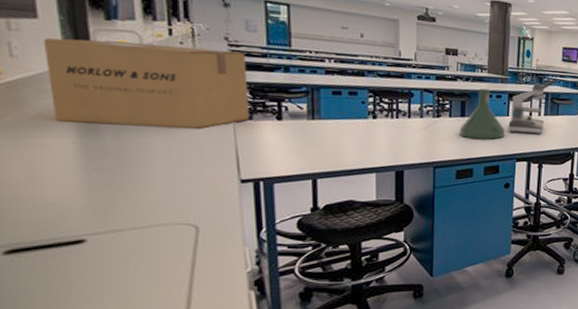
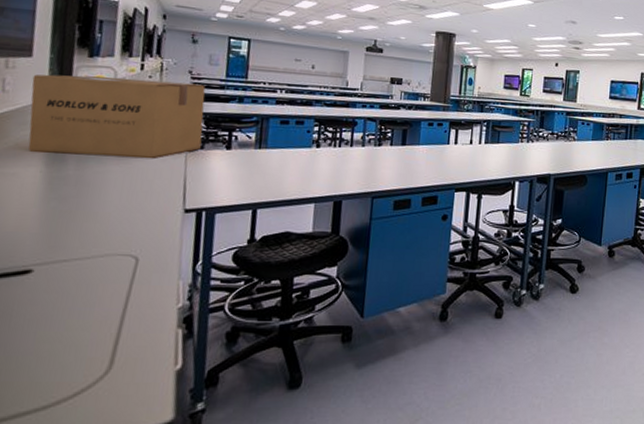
flask: present [459,88,505,140] -> none [399,116,445,169]
microscope: present [508,78,557,135] -> none [447,106,498,164]

